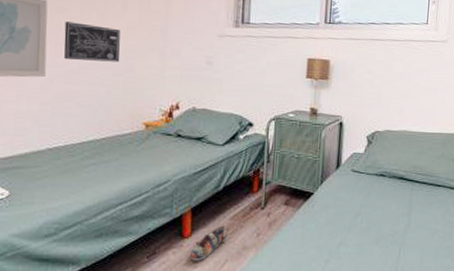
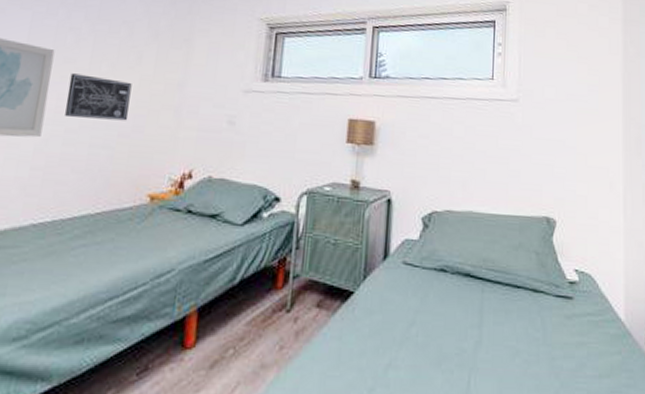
shoe: present [189,226,227,261] -> none [190,333,242,382]

